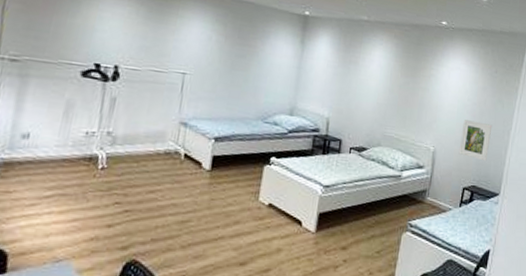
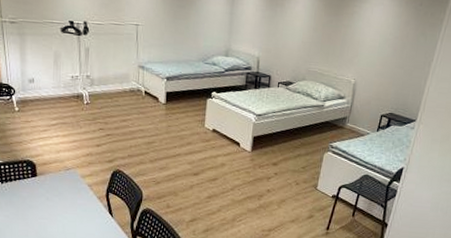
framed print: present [458,120,493,161] -> none [378,53,414,91]

